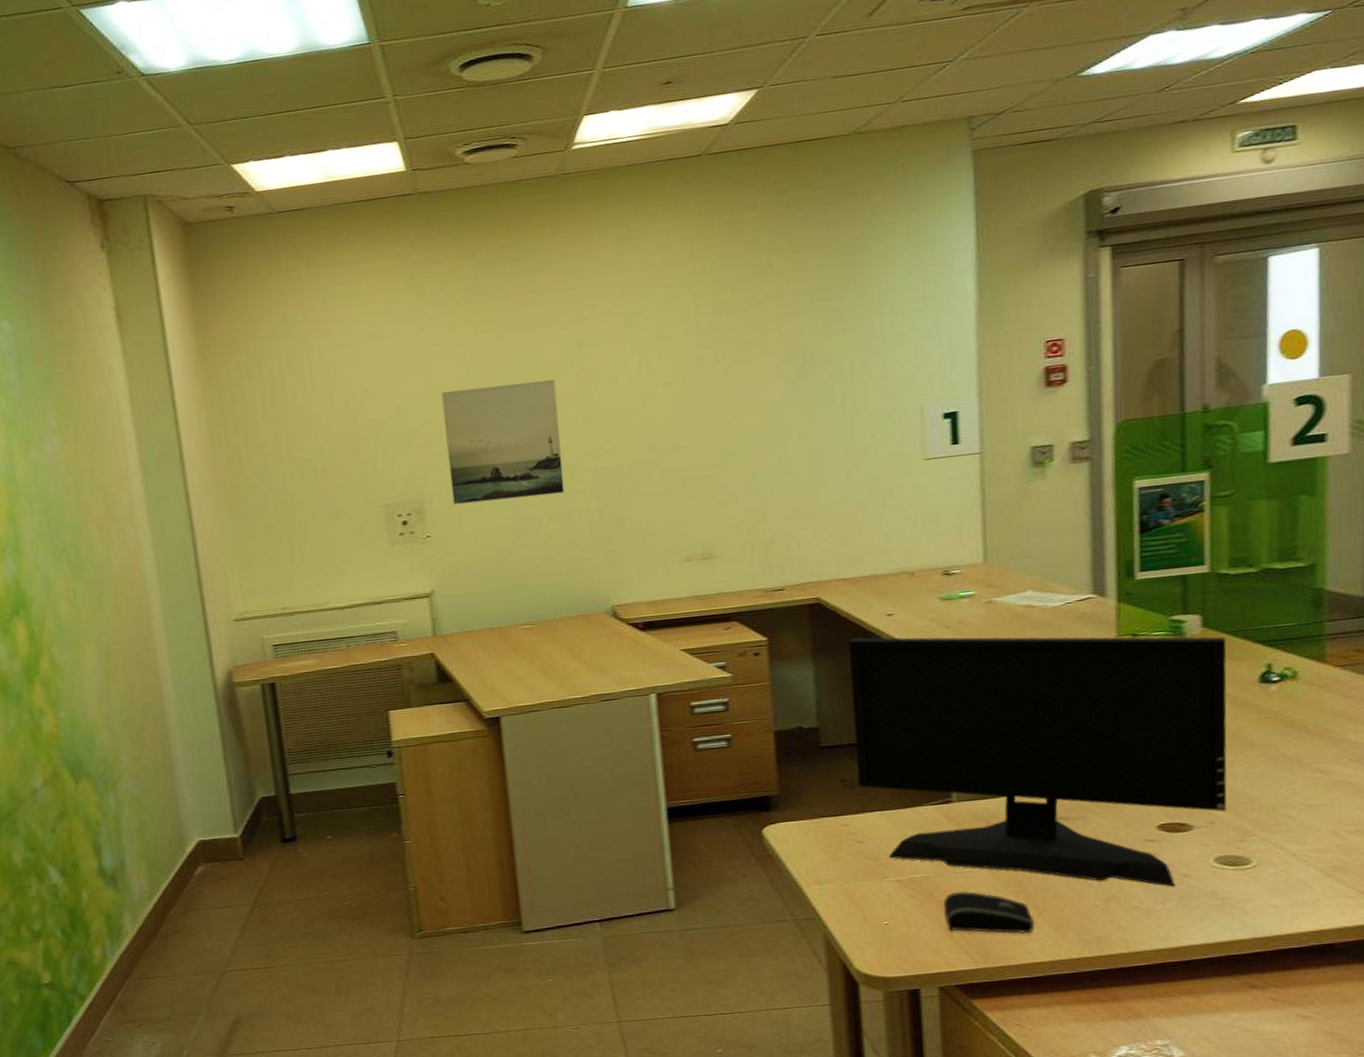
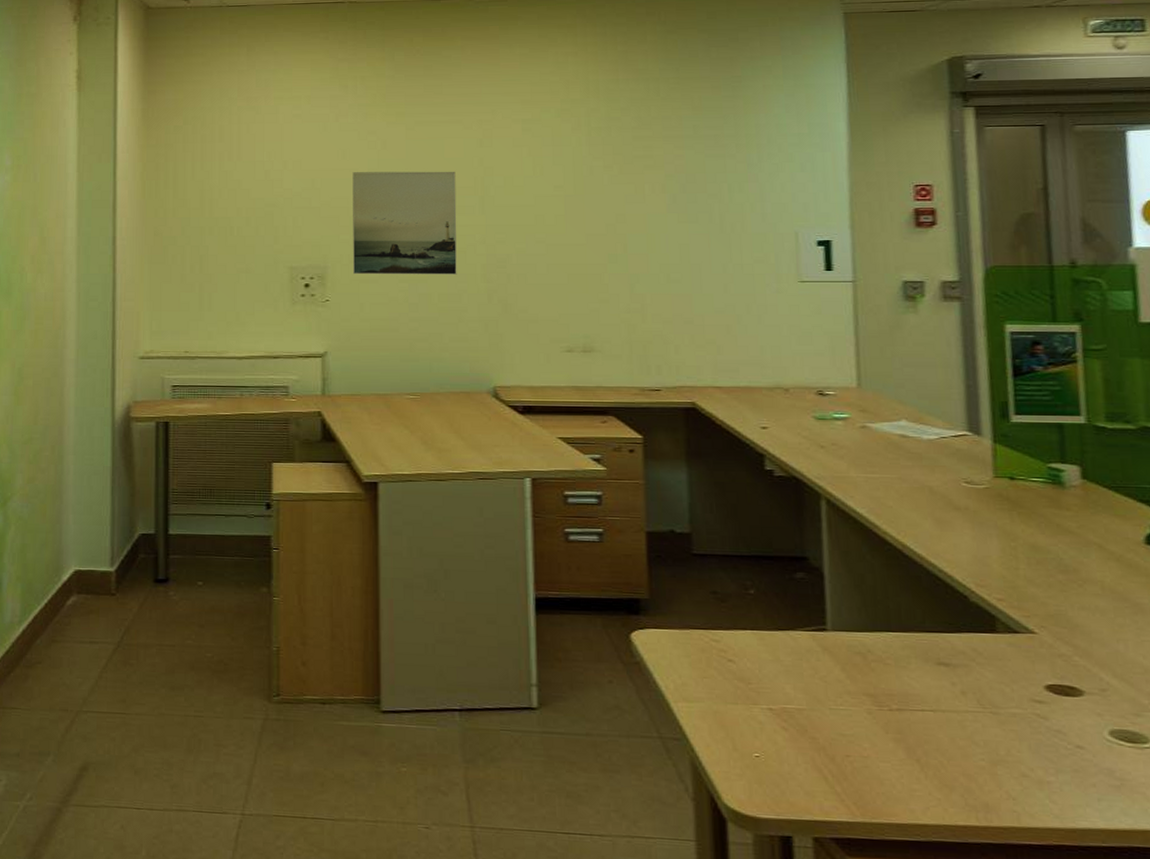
computer monitor: present [848,636,1227,887] -> none [723,446,1119,757]
computer mouse: present [944,890,1034,935] -> none [818,730,916,789]

